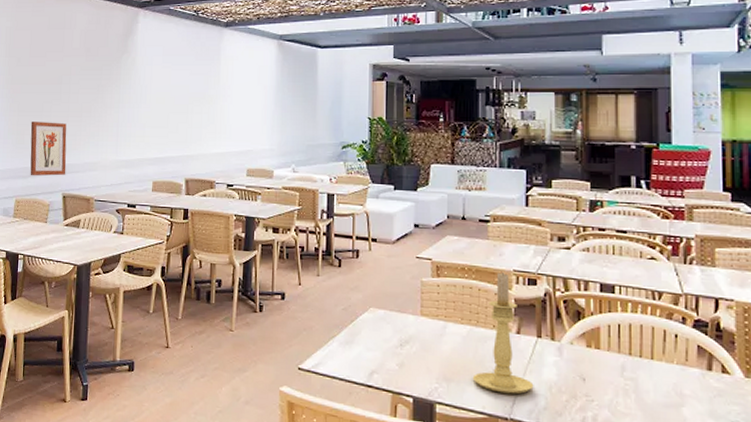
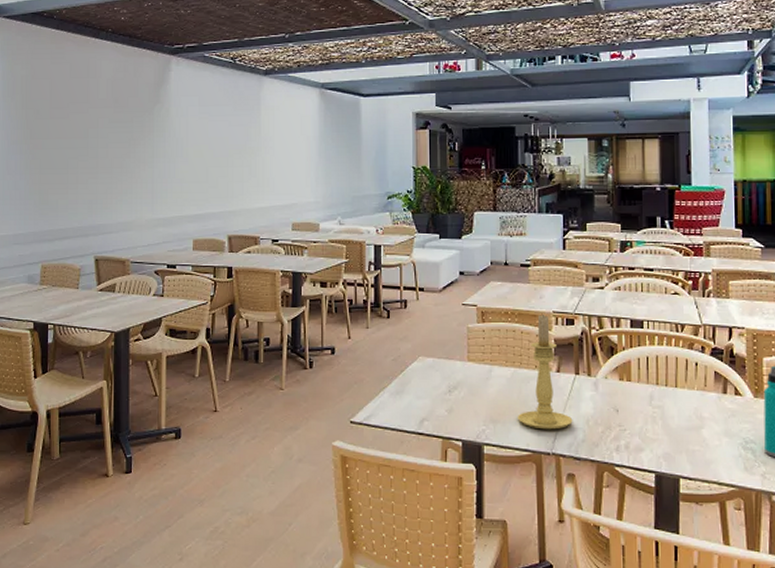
wall art: present [30,122,67,176] -> none [55,179,98,239]

